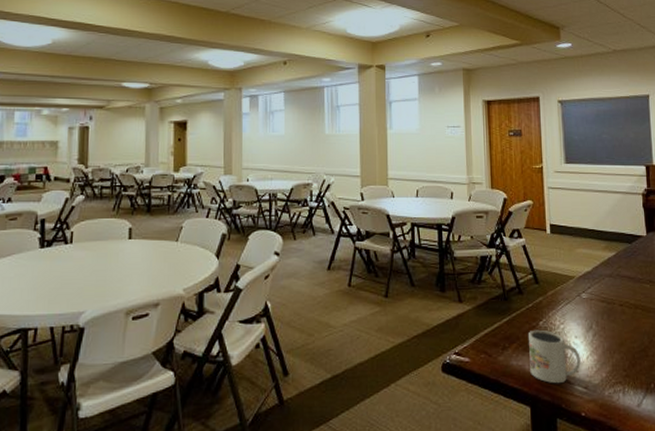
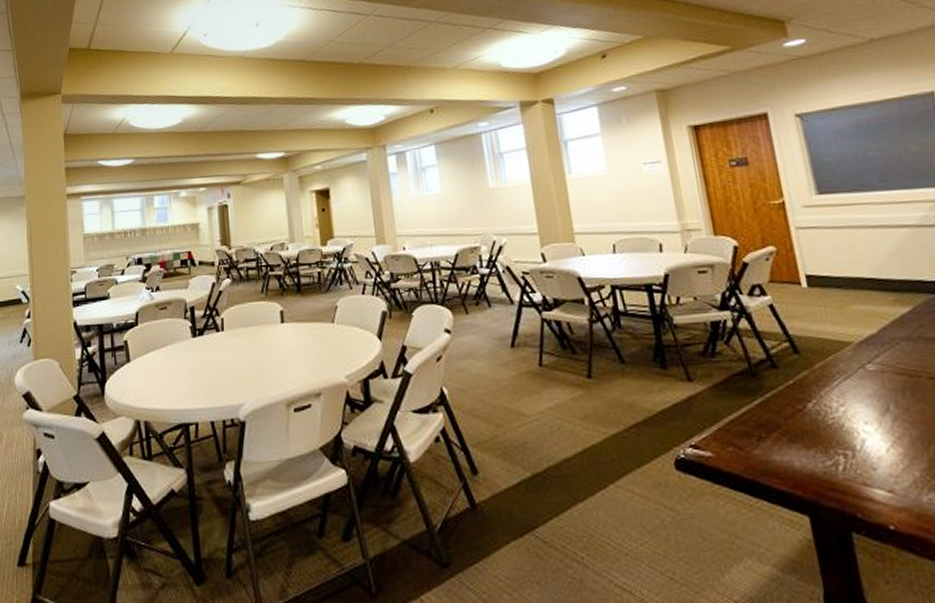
mug: present [528,329,581,384] -> none [792,413,879,486]

